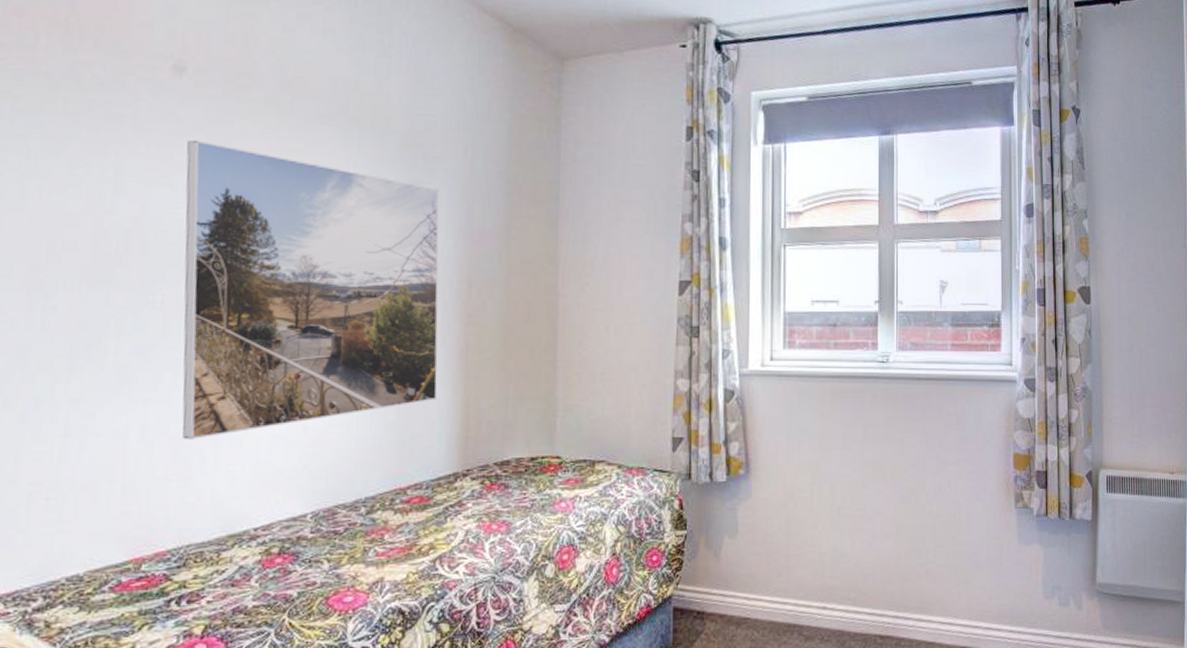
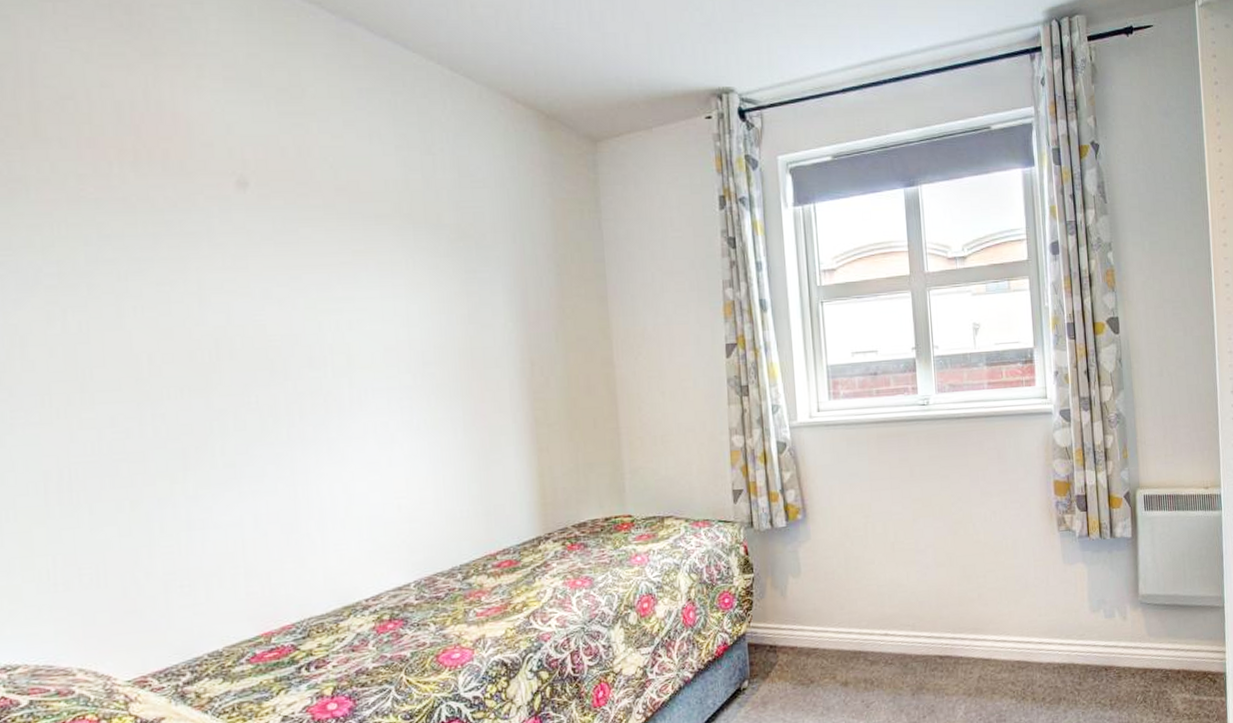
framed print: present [182,139,440,440] -> none [259,249,515,525]

